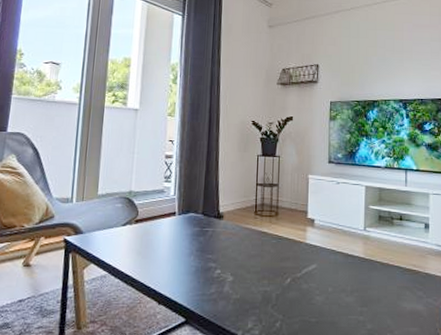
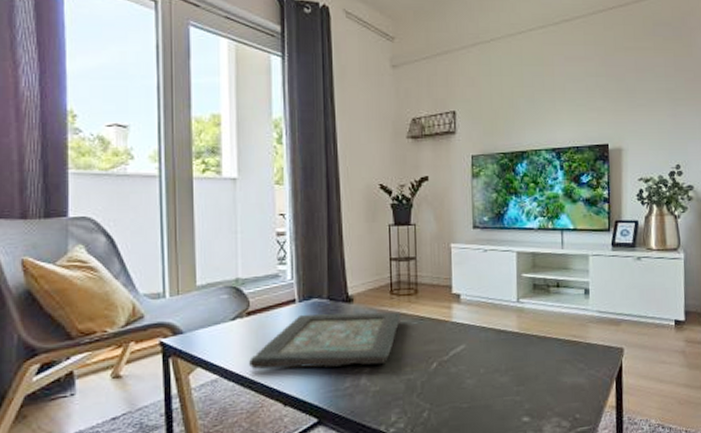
decorative tray: none [133,225,263,276] -> present [249,312,402,370]

